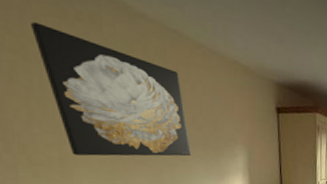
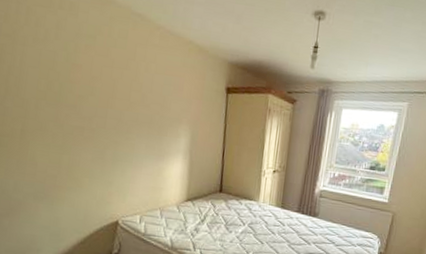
wall art: present [31,22,191,156] -> none [23,11,137,134]

